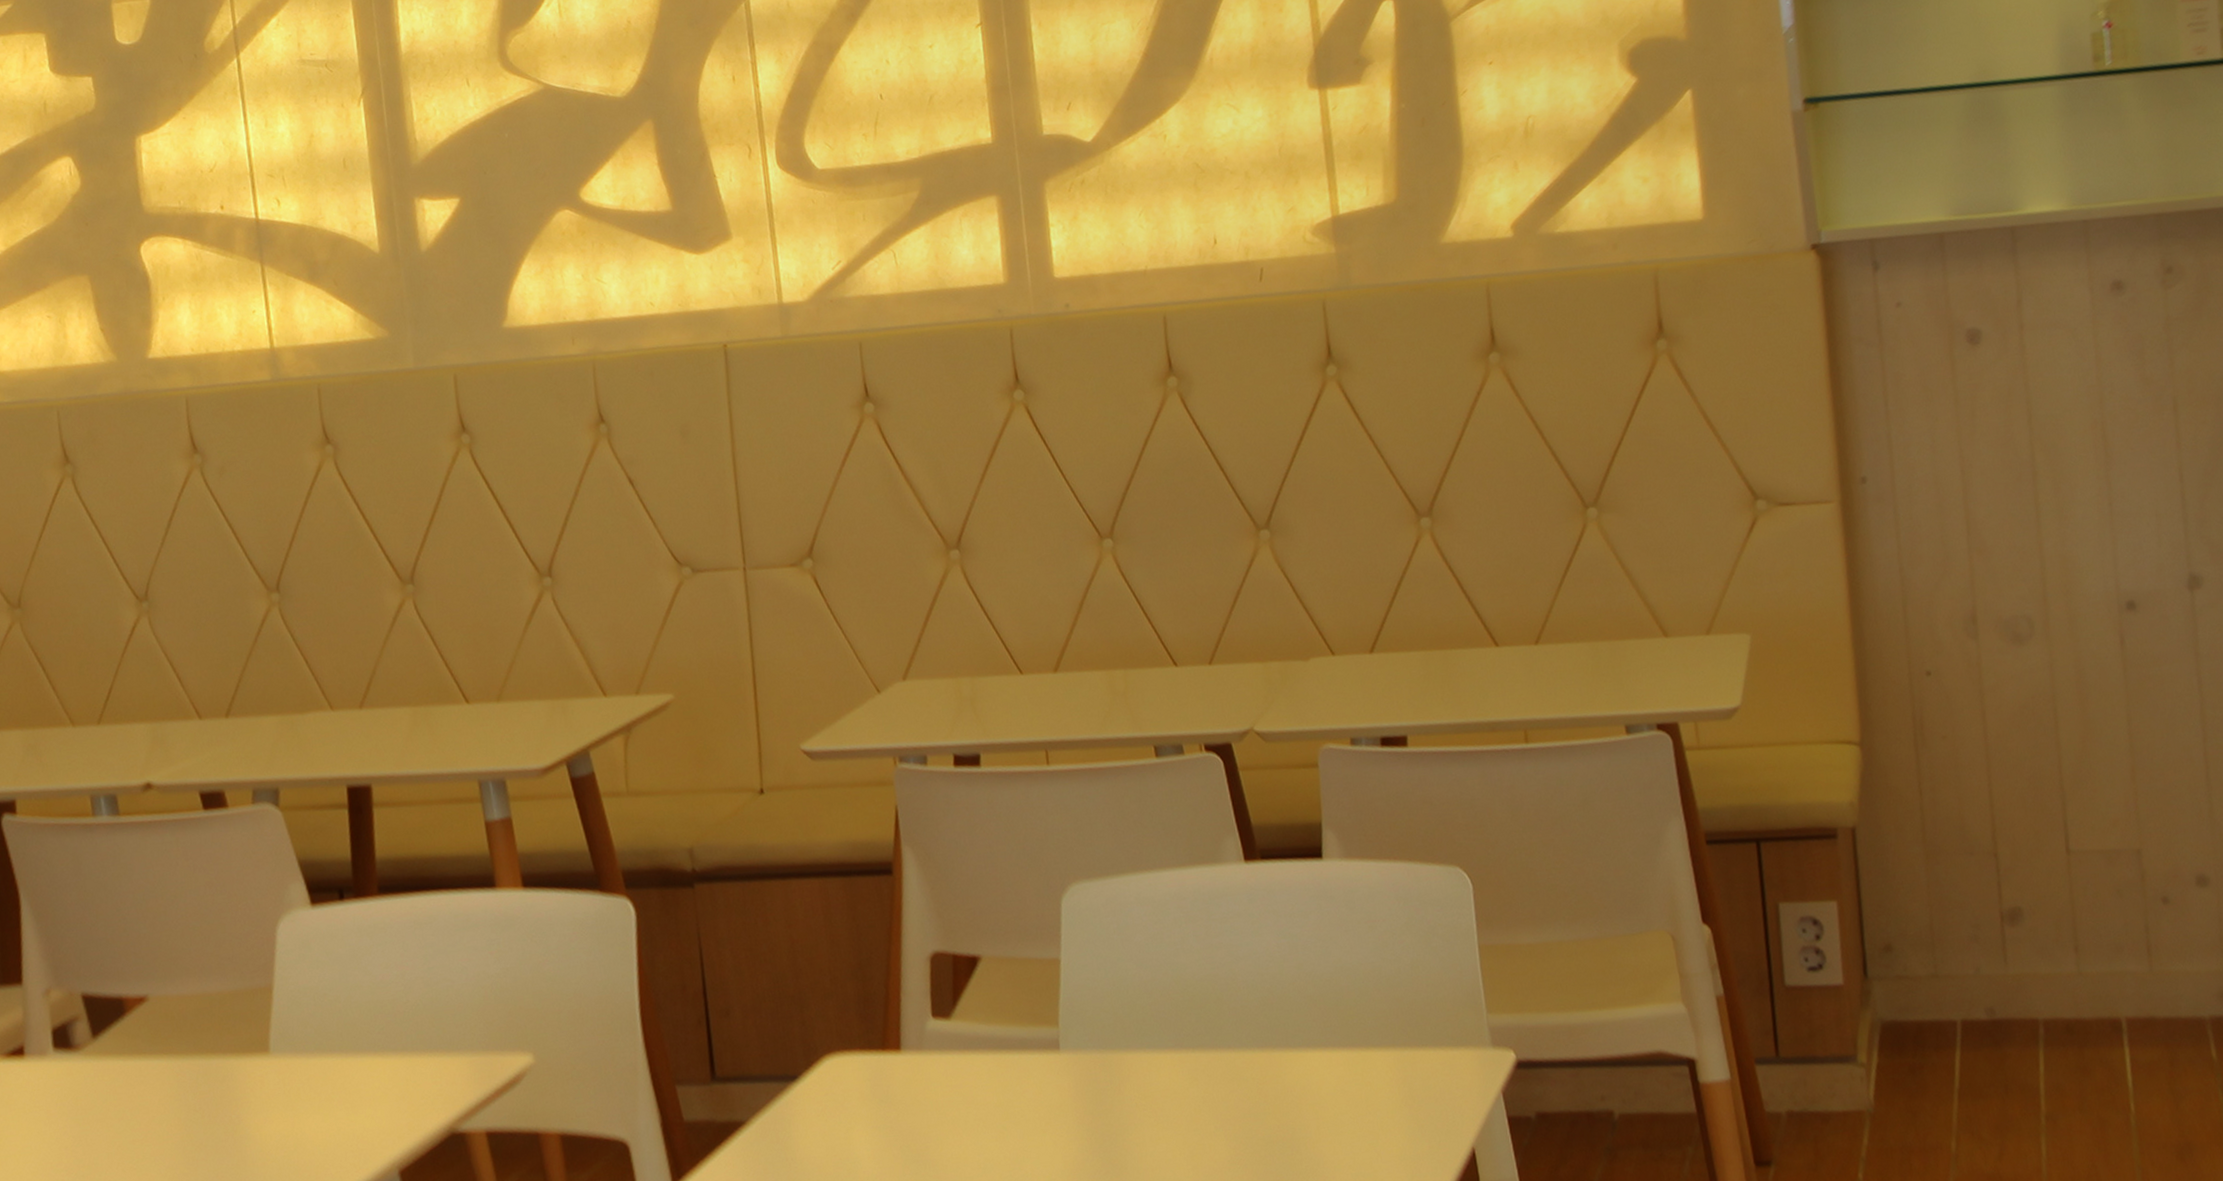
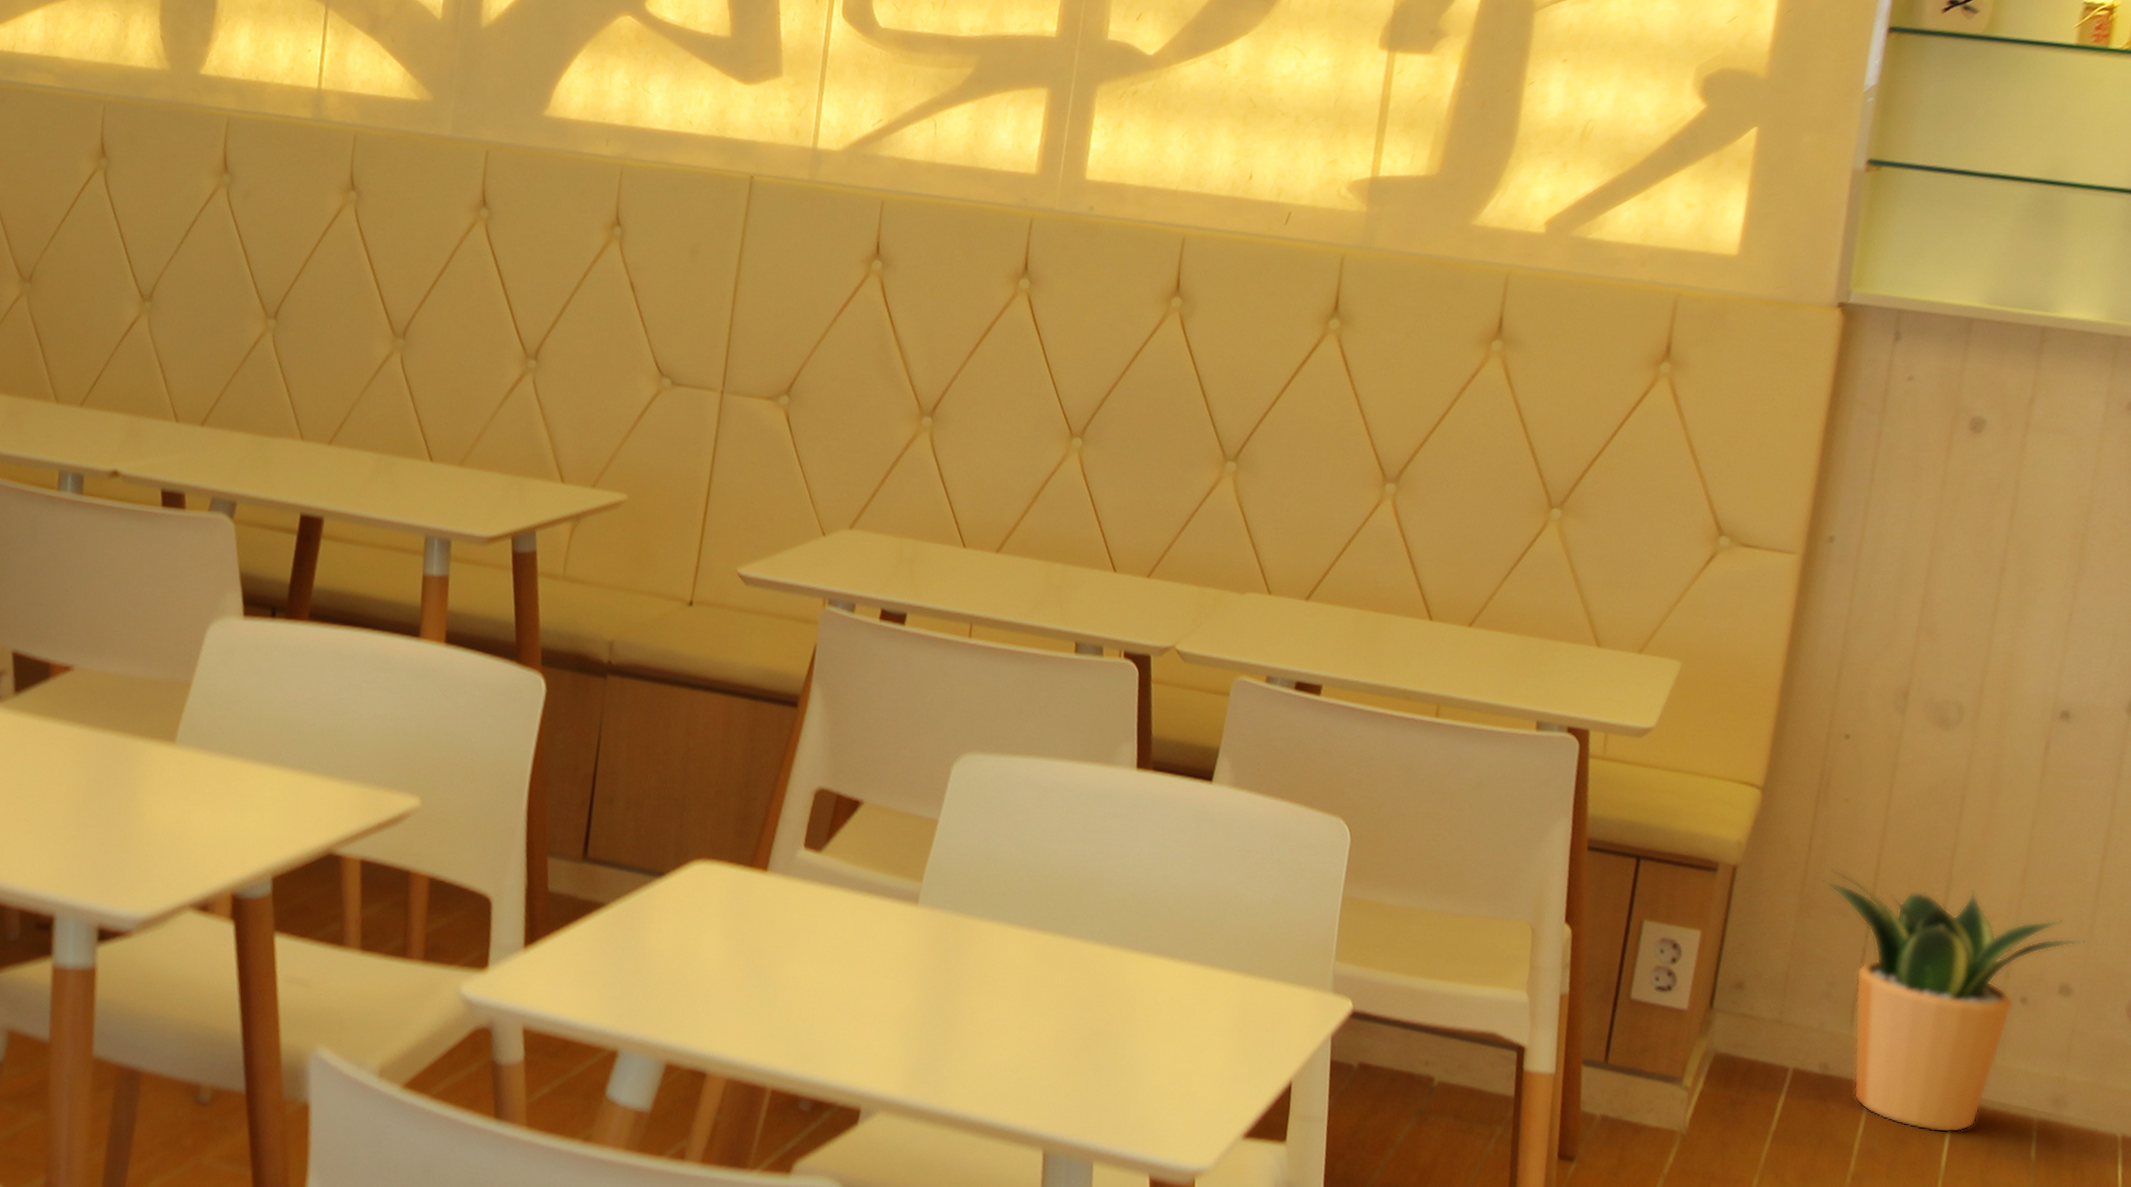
potted plant: none [1941,800,2208,1055] -> present [1822,869,2085,1133]

